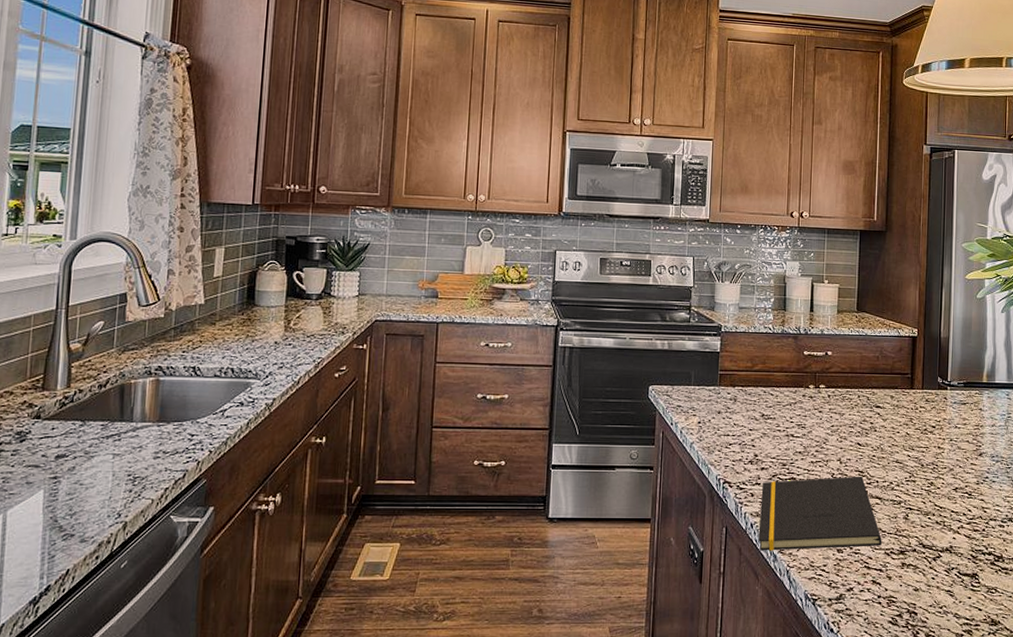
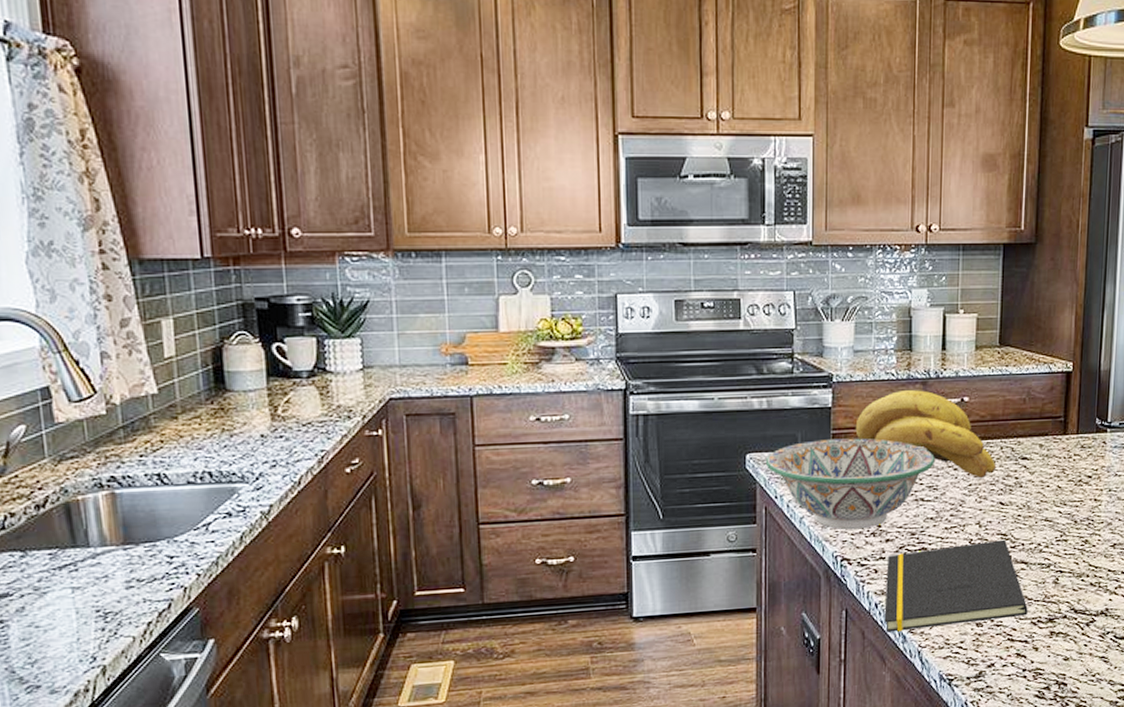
decorative bowl: none [664,378,803,457] -> present [765,438,935,530]
banana bunch: none [738,342,855,421] -> present [855,389,997,479]

